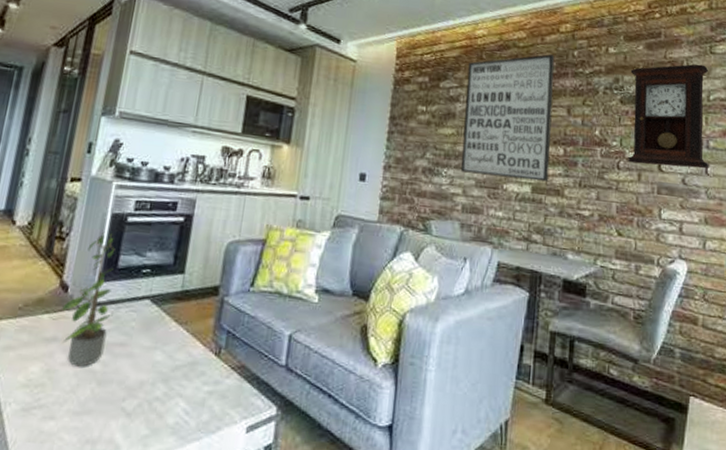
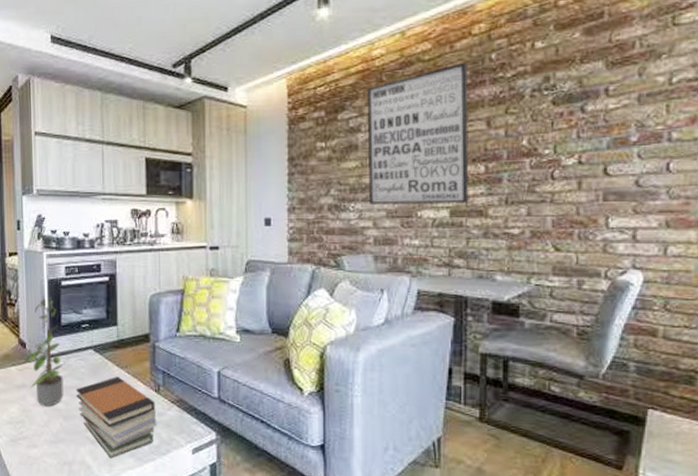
book stack: none [118,334,213,437] -> present [75,377,157,459]
pendulum clock: present [627,64,709,169] -> none [563,41,672,171]

